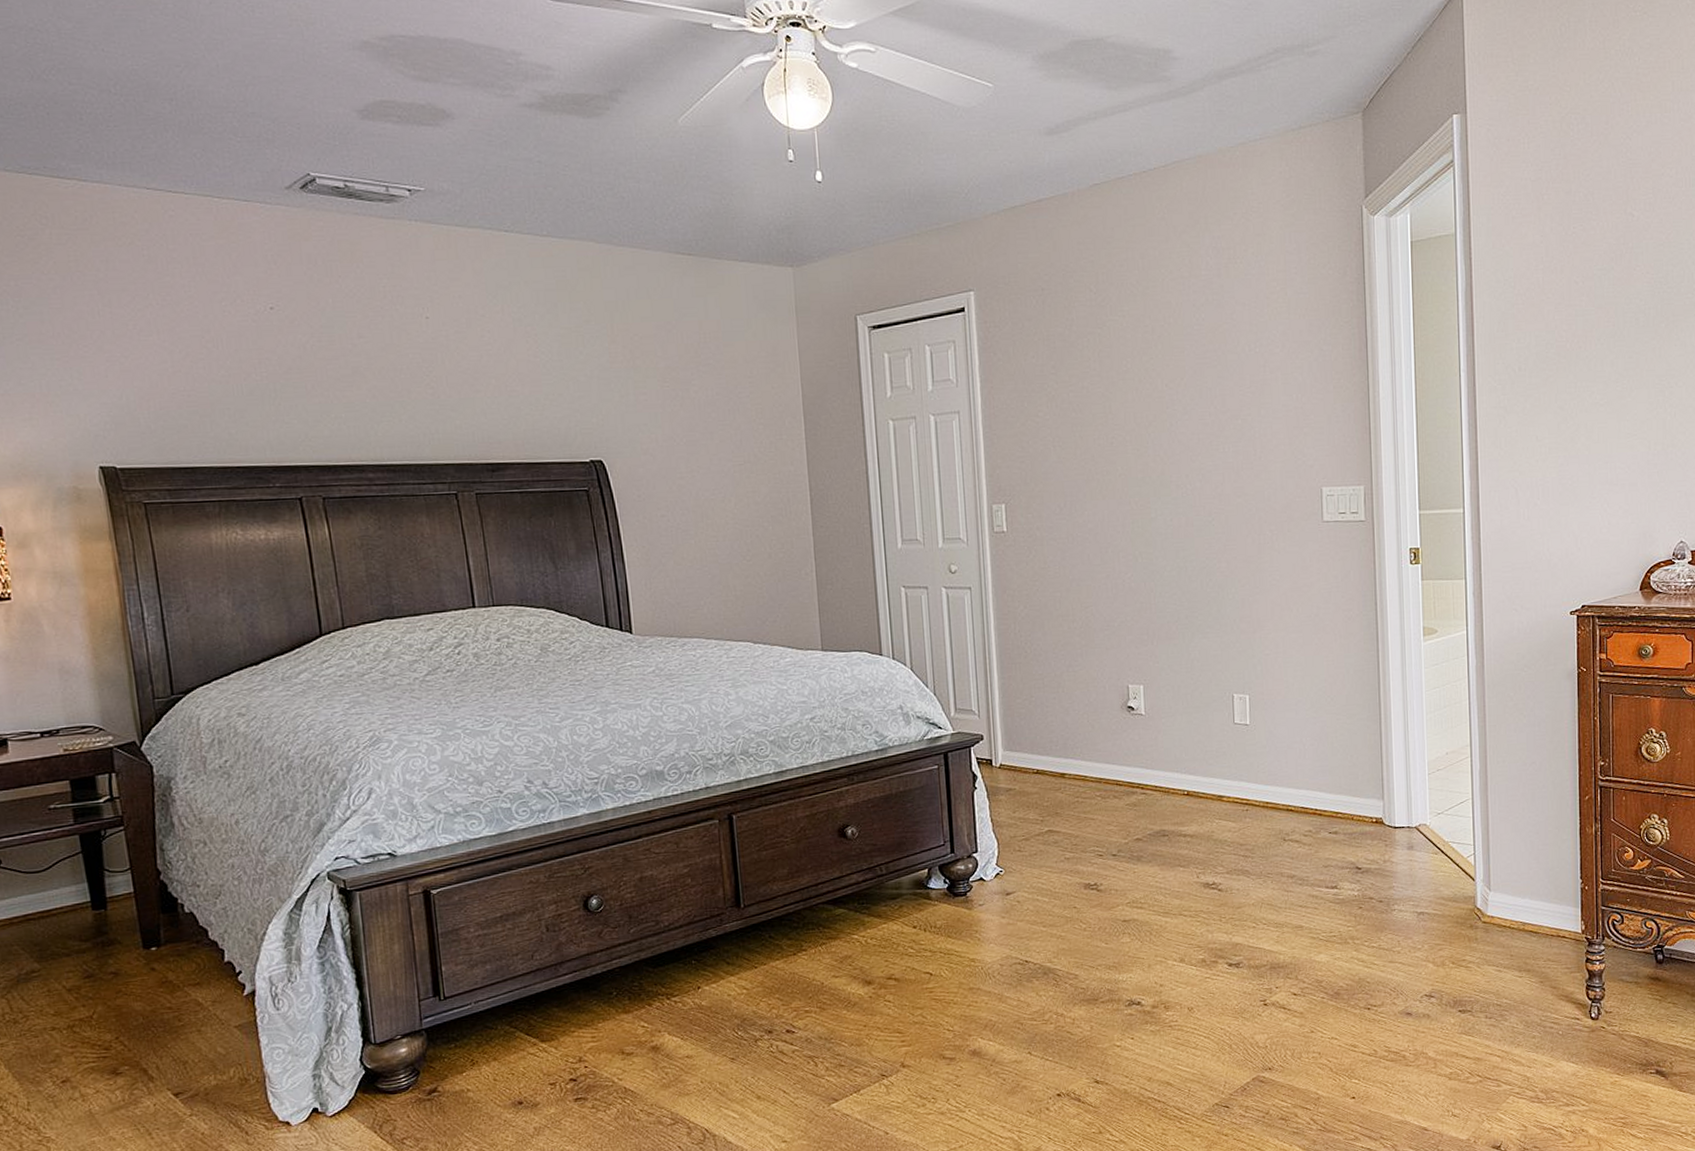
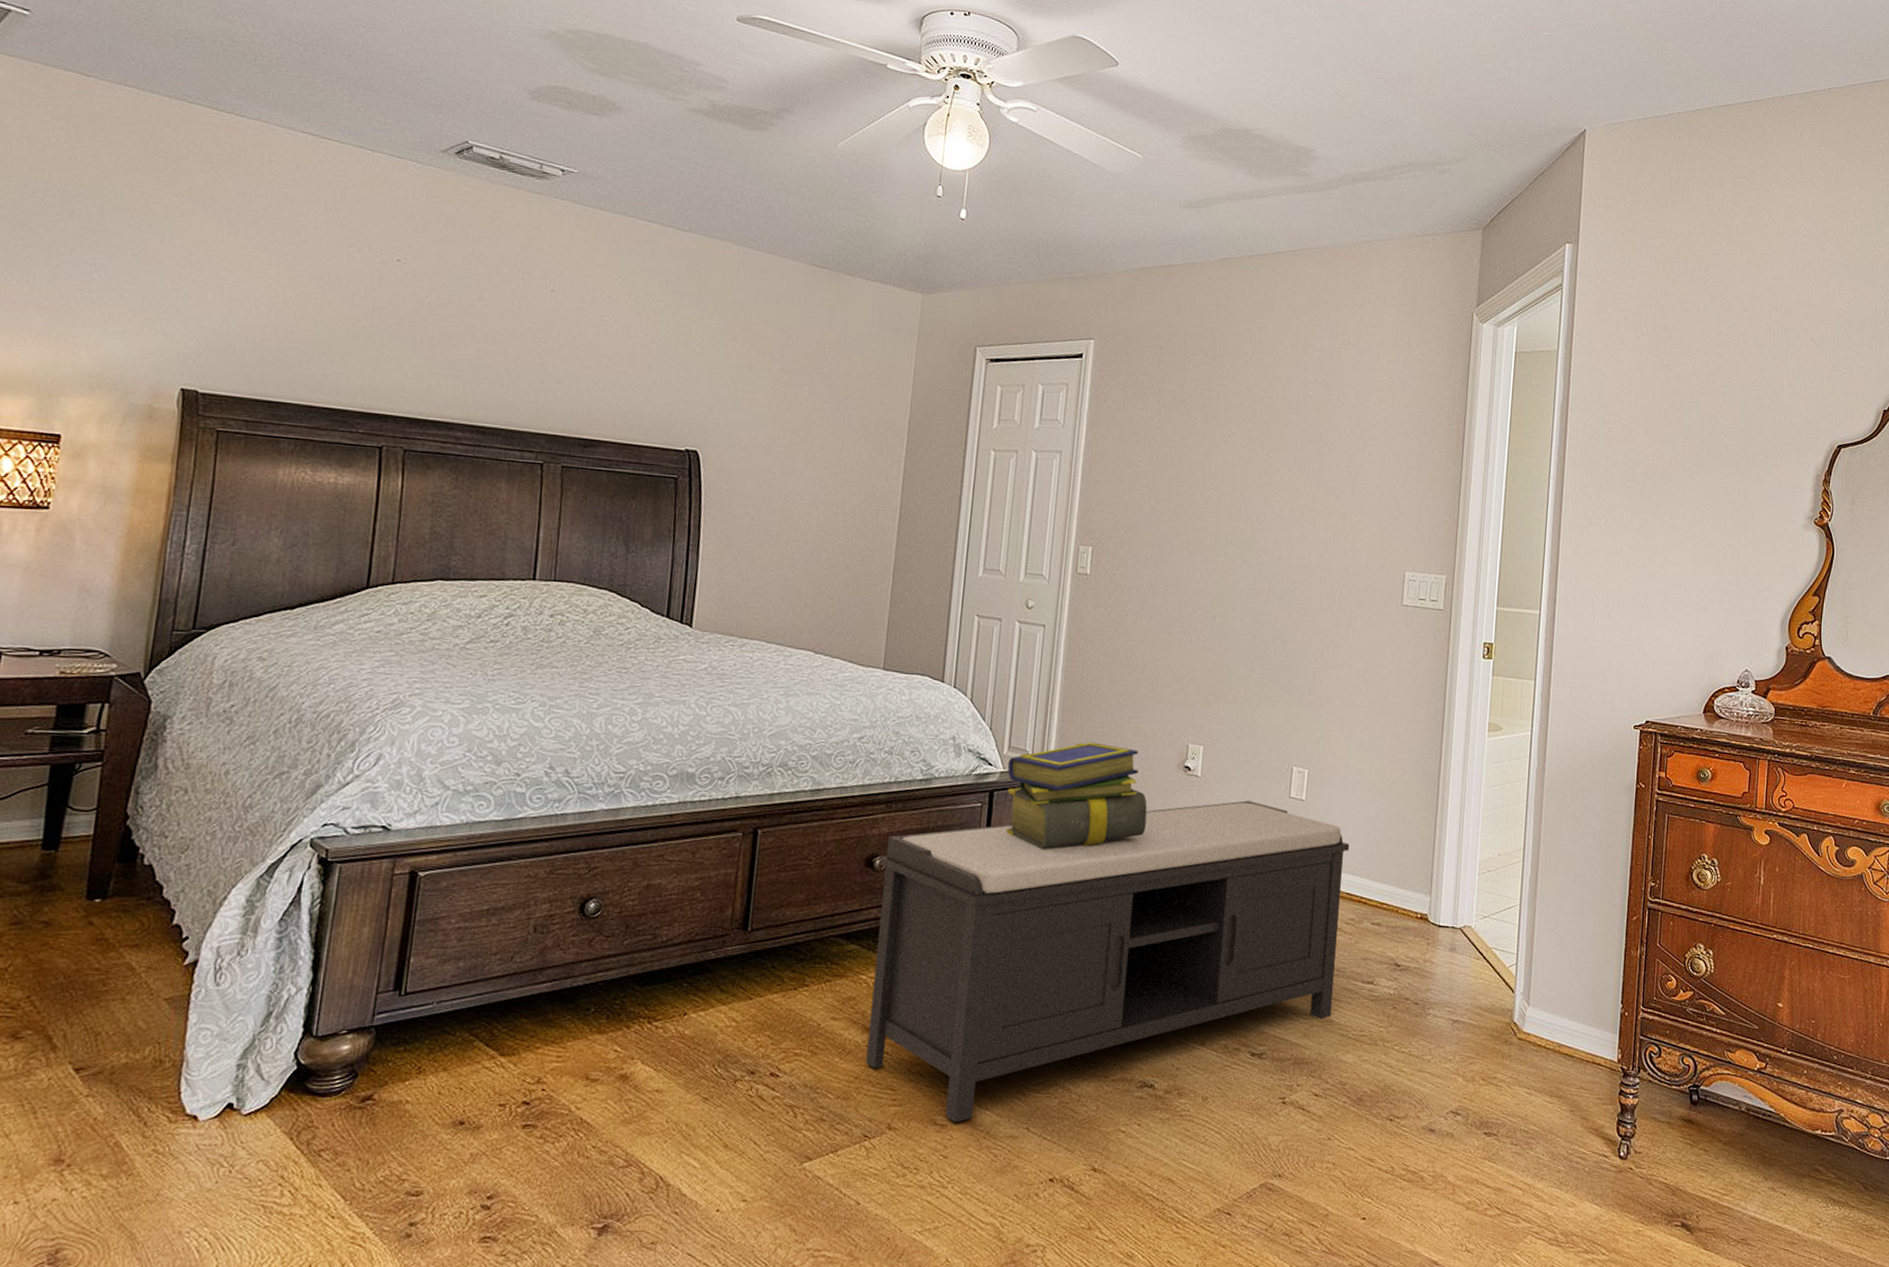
bench: none [851,731,1300,1055] -> present [866,800,1350,1123]
stack of books: none [956,694,1099,801] -> present [1005,742,1148,849]

